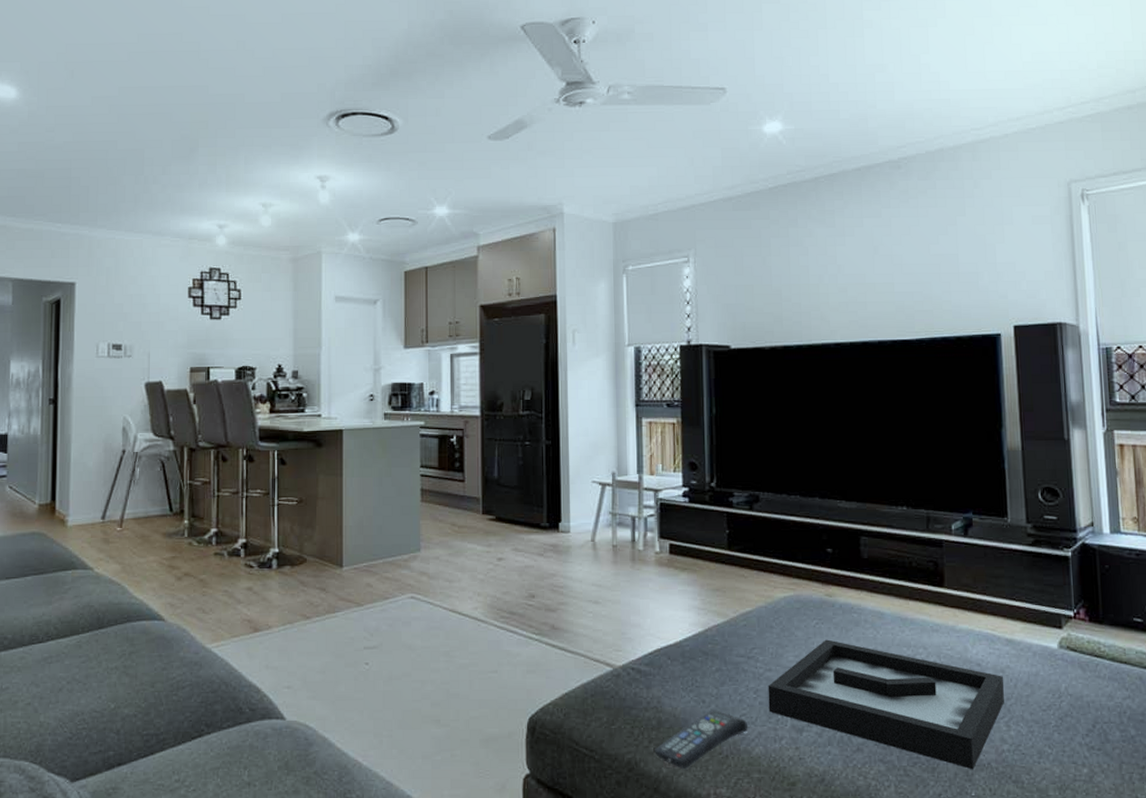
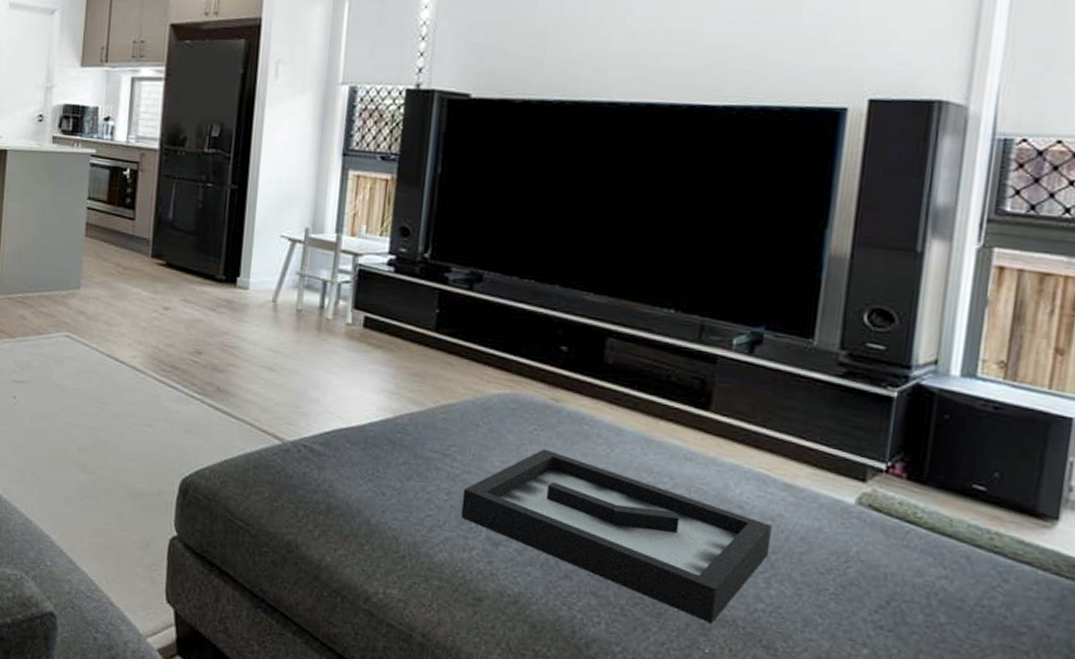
remote control: present [655,710,747,769] -> none [319,504,433,561]

